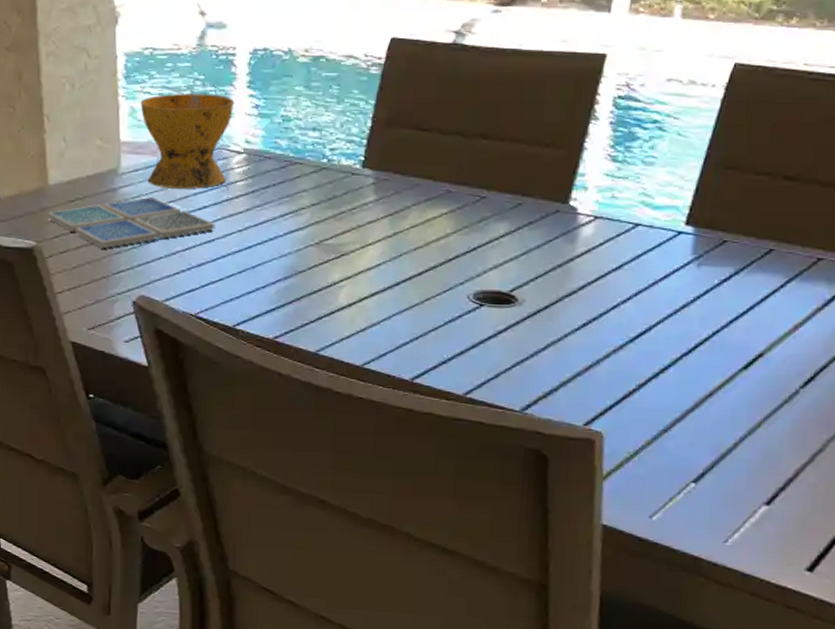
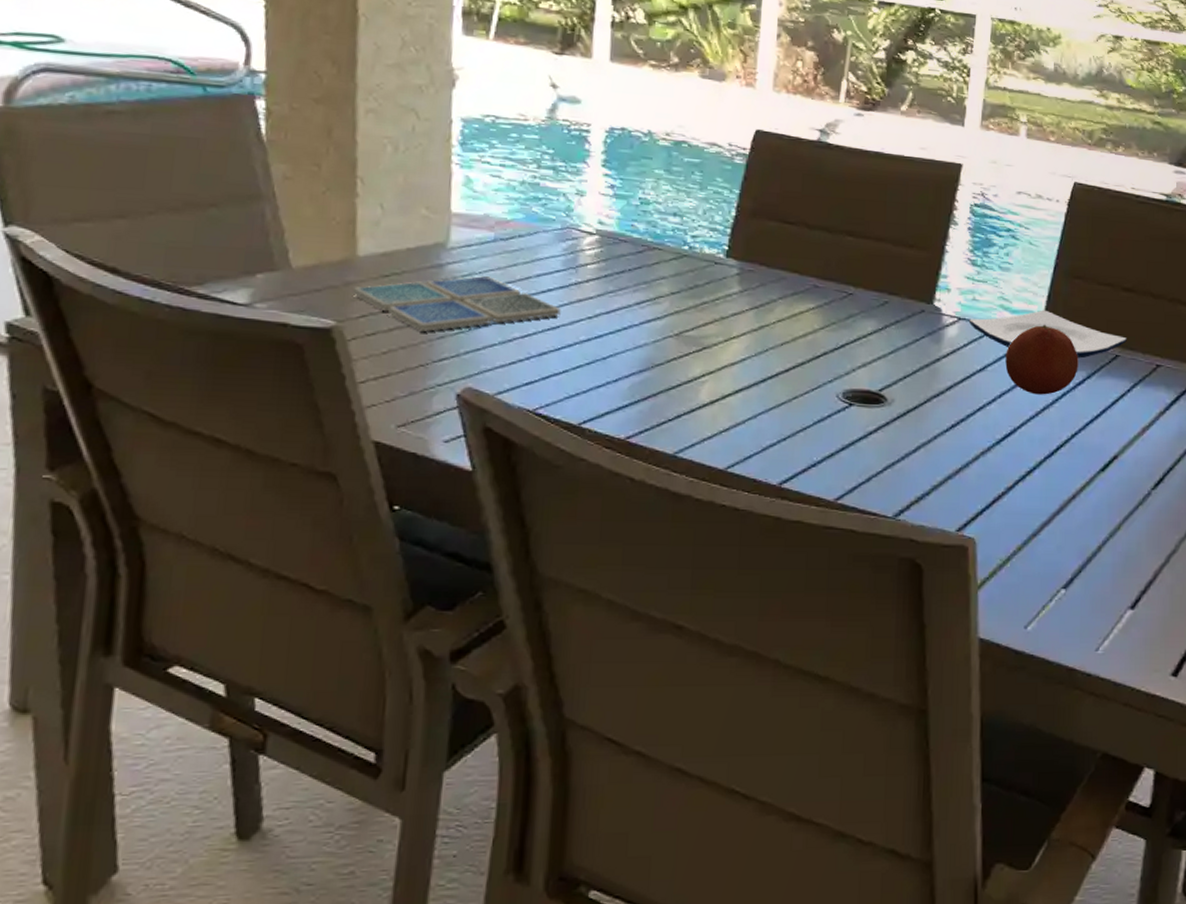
bowl: present [140,94,234,189] -> none [477,166,586,270]
plate: none [605,204,785,254] -> present [968,309,1127,359]
fruit: none [643,219,726,293] -> present [1005,324,1079,395]

